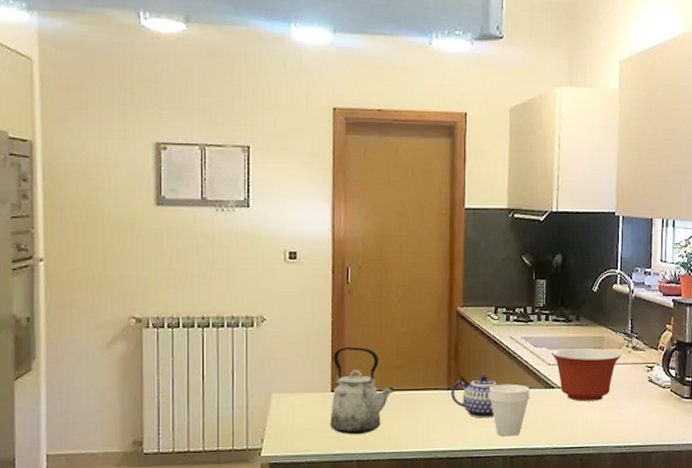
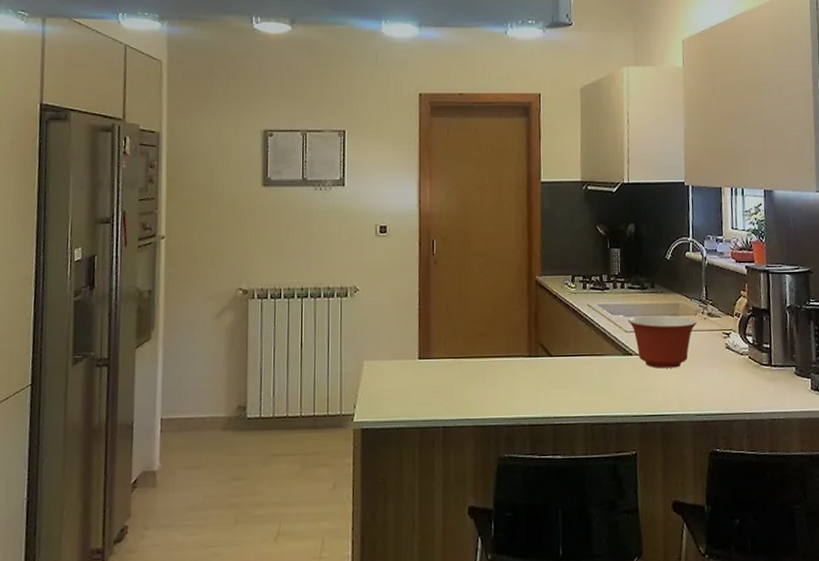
kettle: present [330,346,395,434] -> none [418,314,479,401]
teapot: present [451,375,497,418] -> none [532,342,576,385]
cup: present [488,383,530,436] -> none [567,351,609,404]

